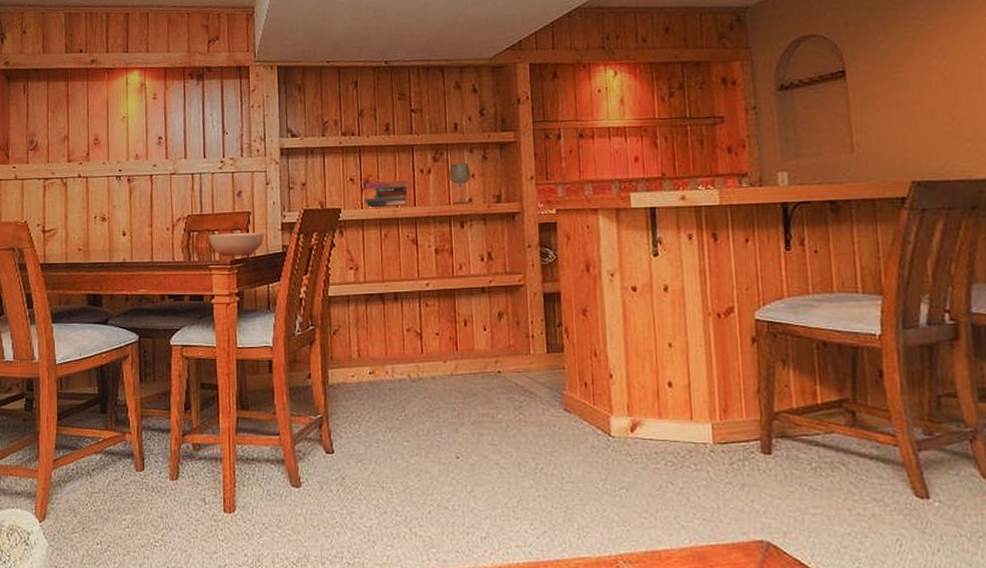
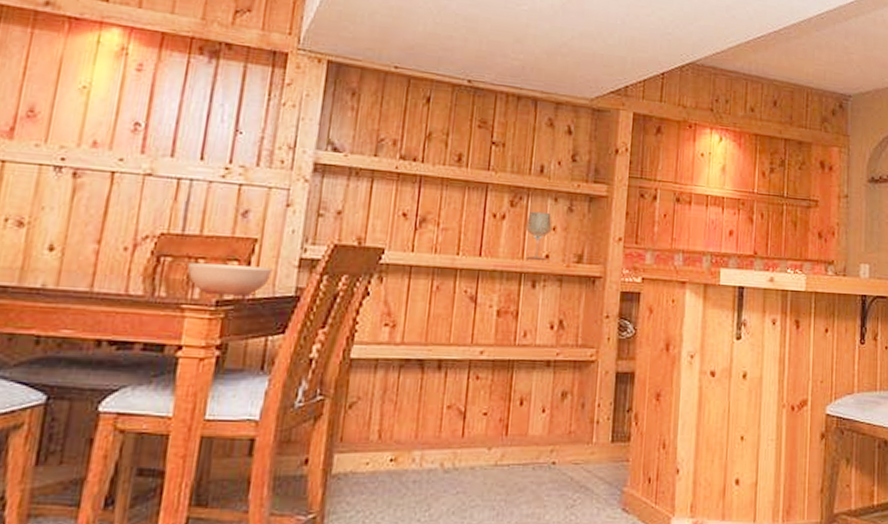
books: present [364,180,409,208] -> none [416,220,476,255]

